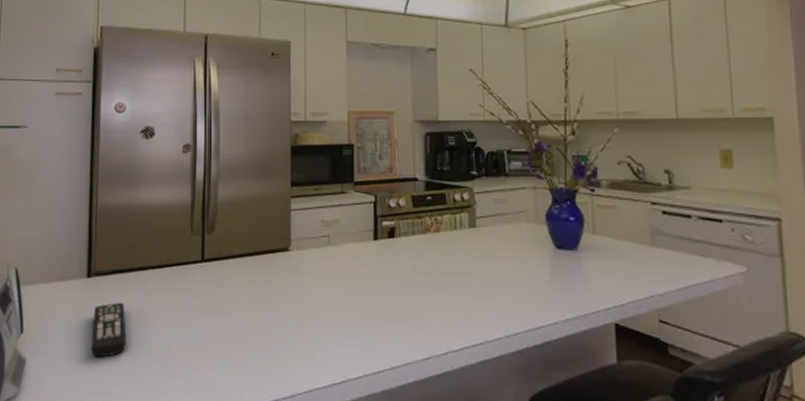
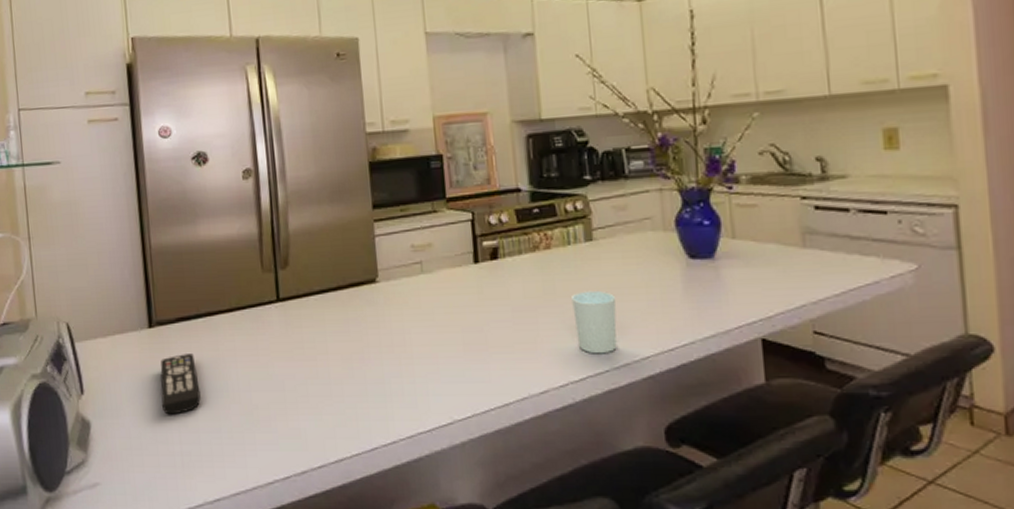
cup: none [455,271,493,328] -> present [572,290,617,354]

